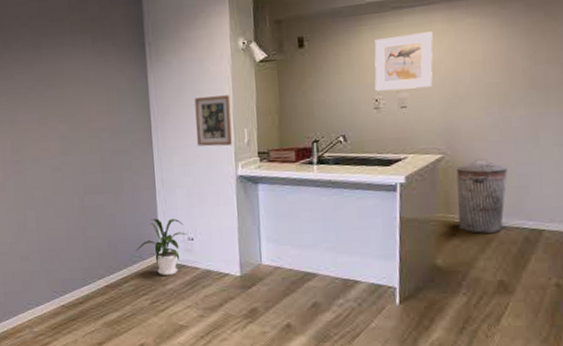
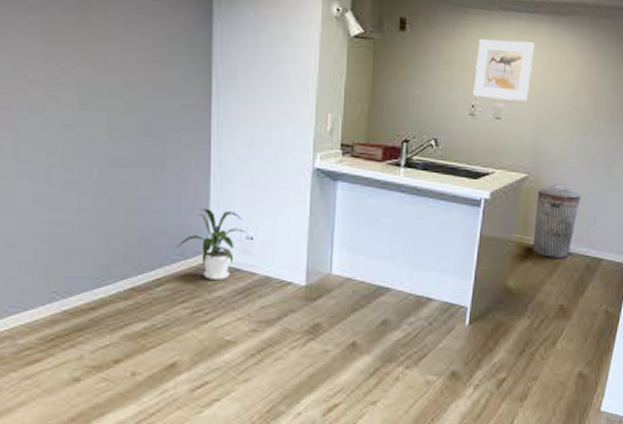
picture frame: present [194,95,233,147] -> none [268,64,315,131]

